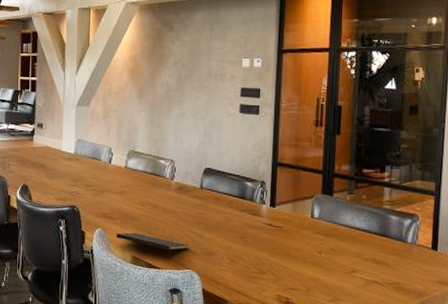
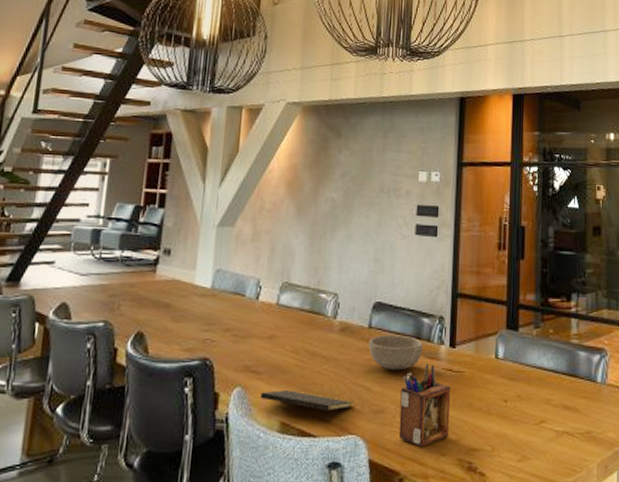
bowl: none [201,194,247,223] -> present [369,334,424,371]
desk organizer: none [226,219,272,283] -> present [398,364,451,447]

